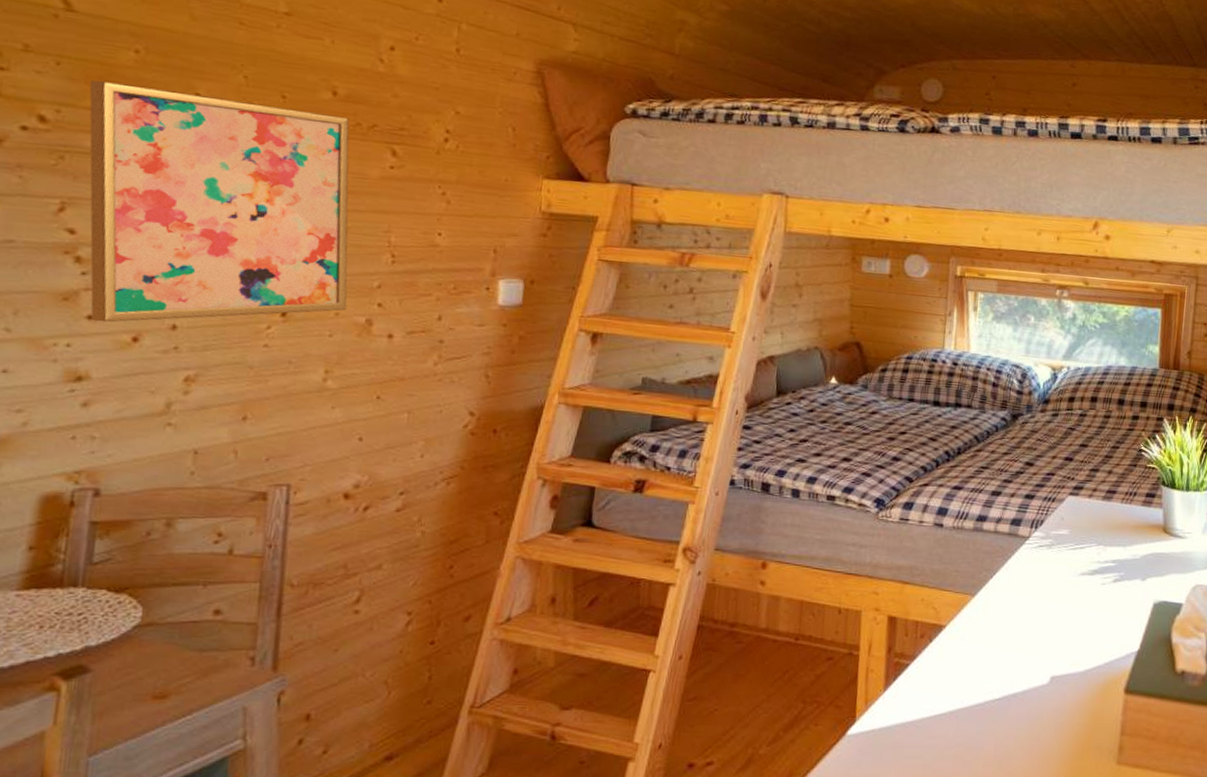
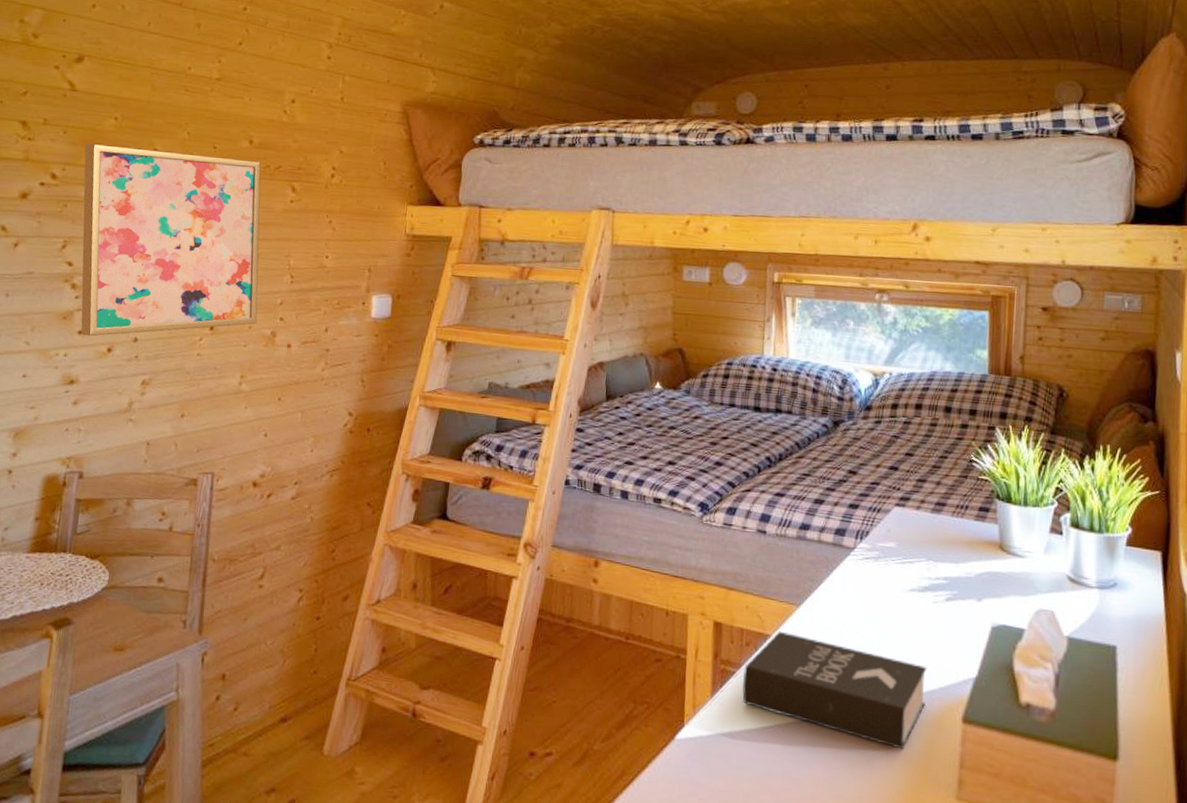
book: none [916,621,1094,723] -> present [742,631,927,750]

